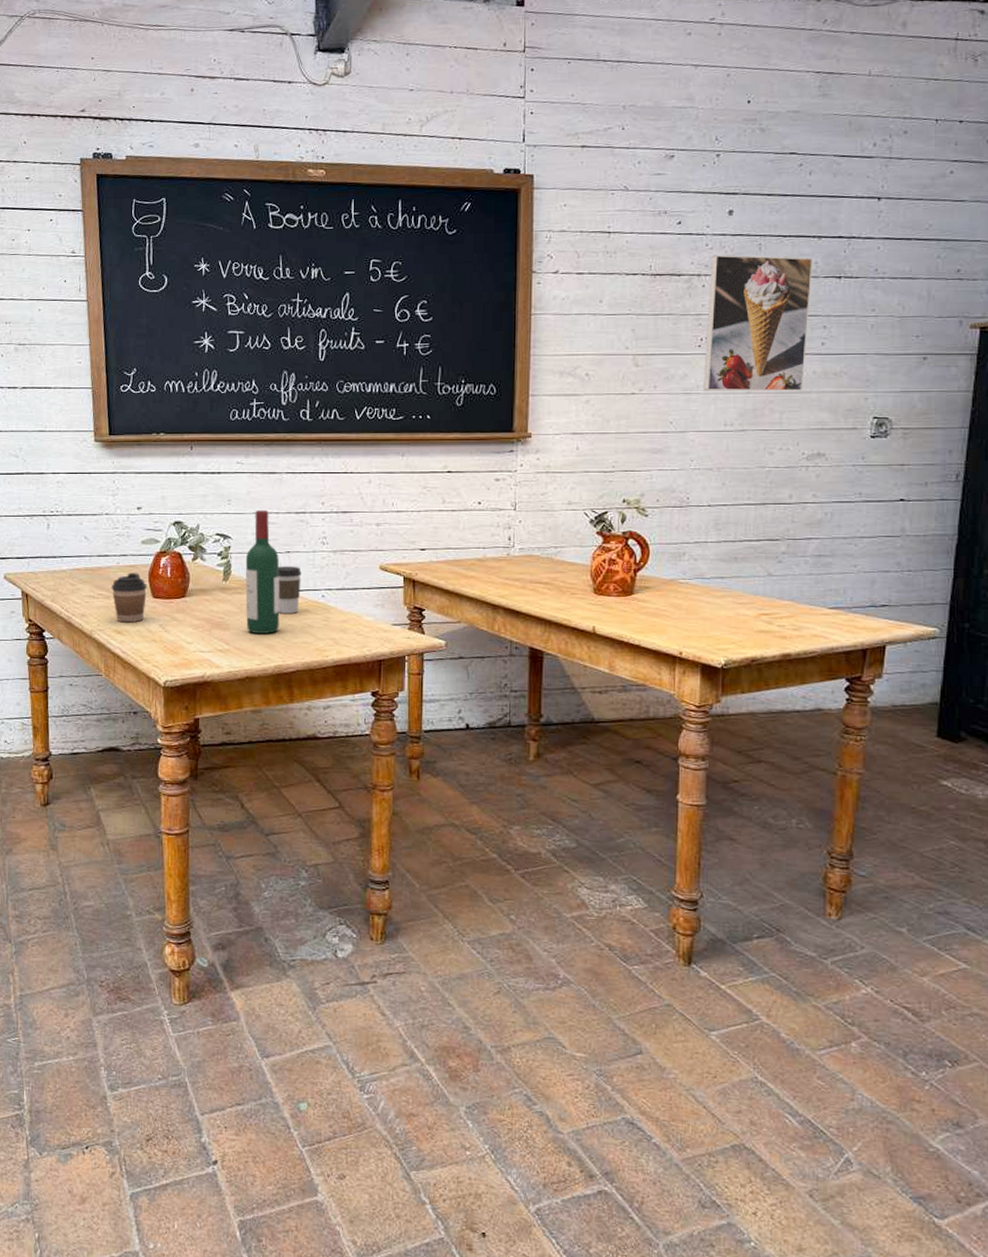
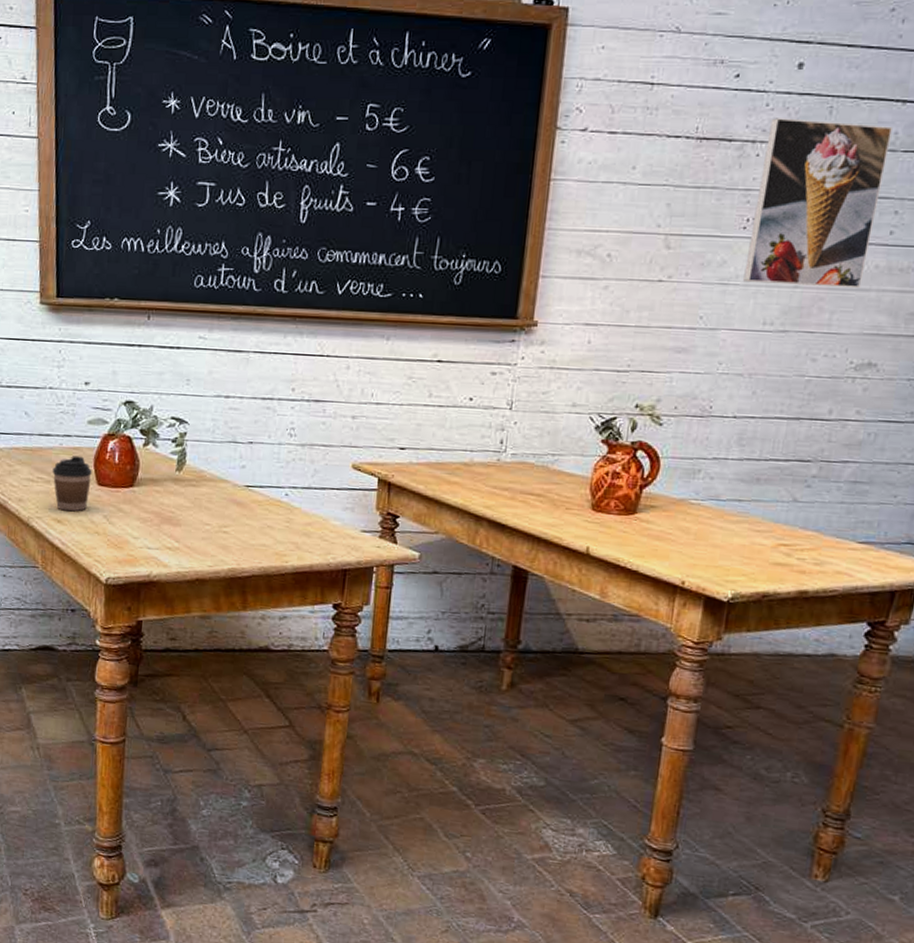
wine bottle: present [245,509,280,634] -> none [199,392,240,533]
coffee cup: present [277,566,301,614] -> none [236,458,264,512]

